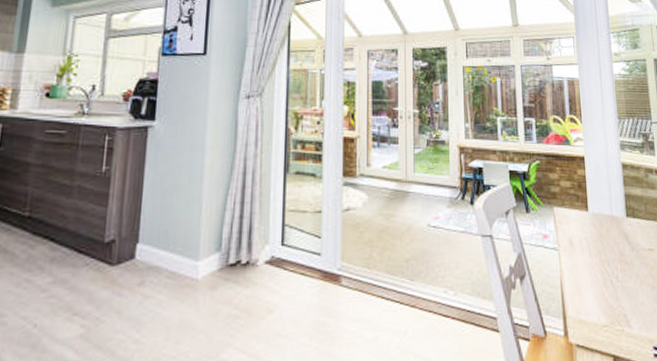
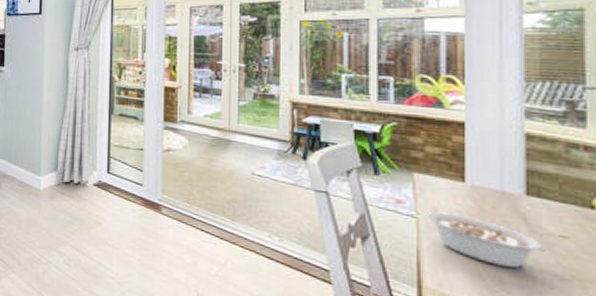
legume: none [564,241,641,284] -> present [426,211,545,268]

